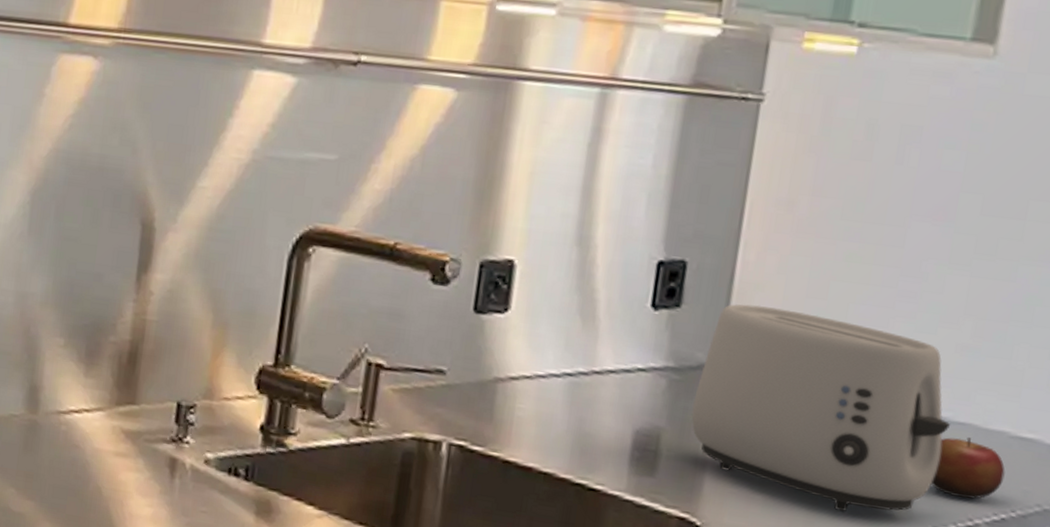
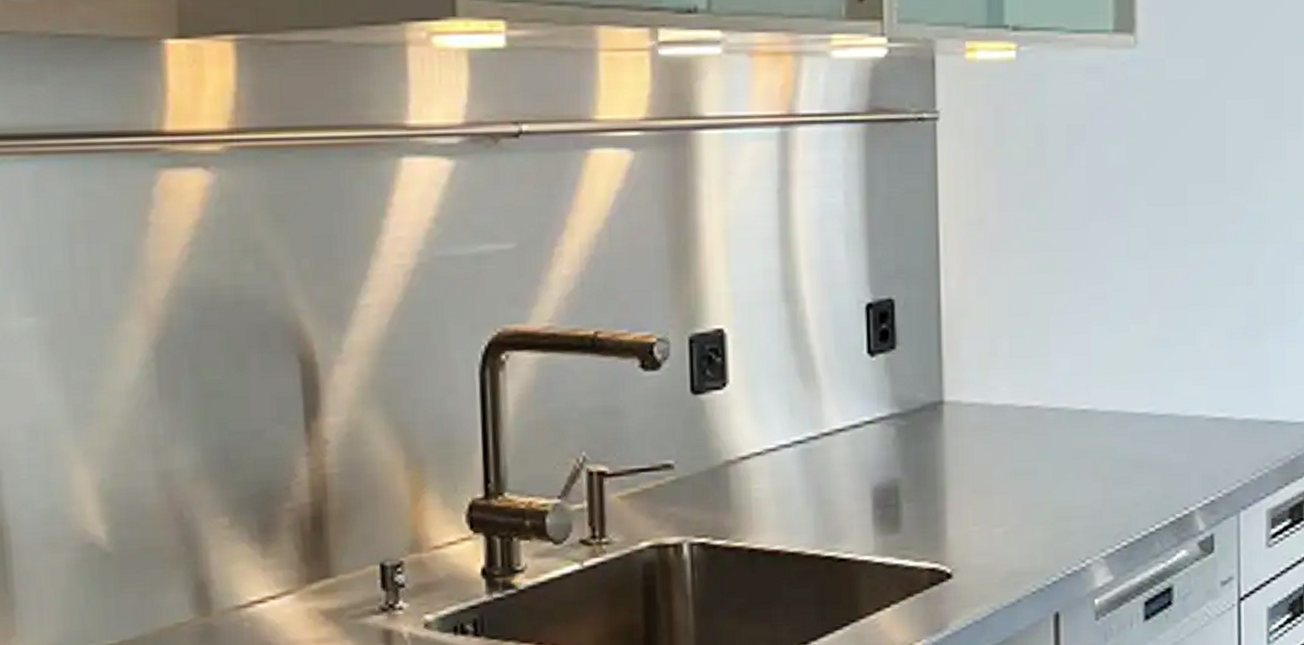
toaster: present [691,304,951,511] -> none [923,332,1155,527]
apple: present [931,437,1005,499] -> none [1148,428,1207,489]

